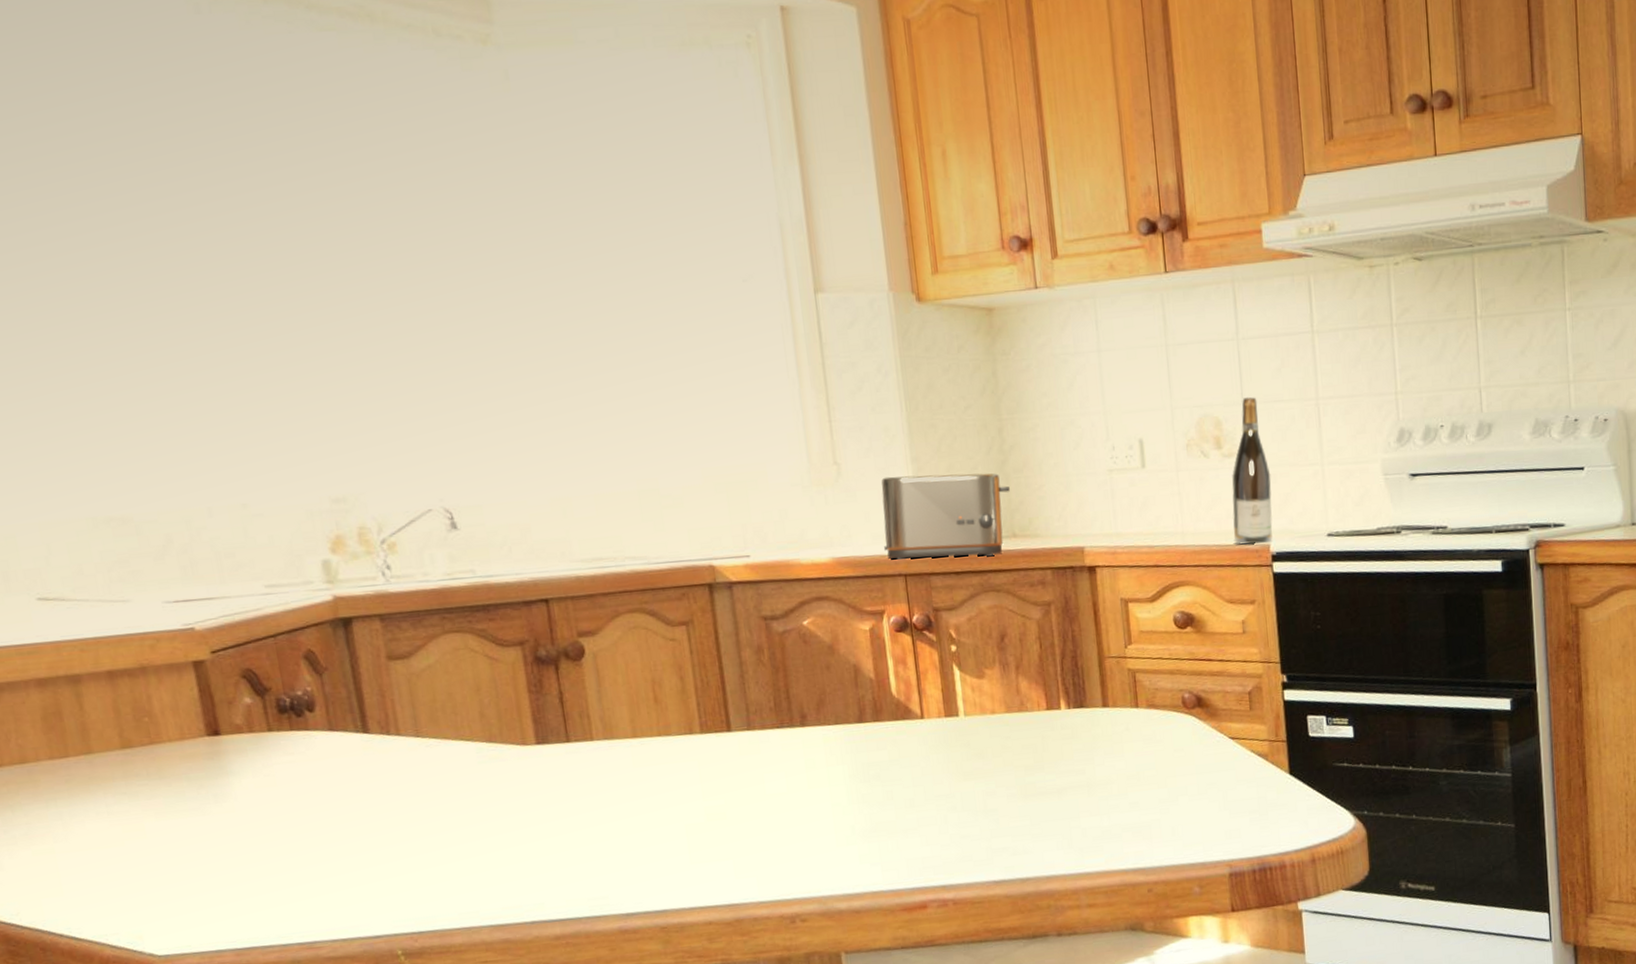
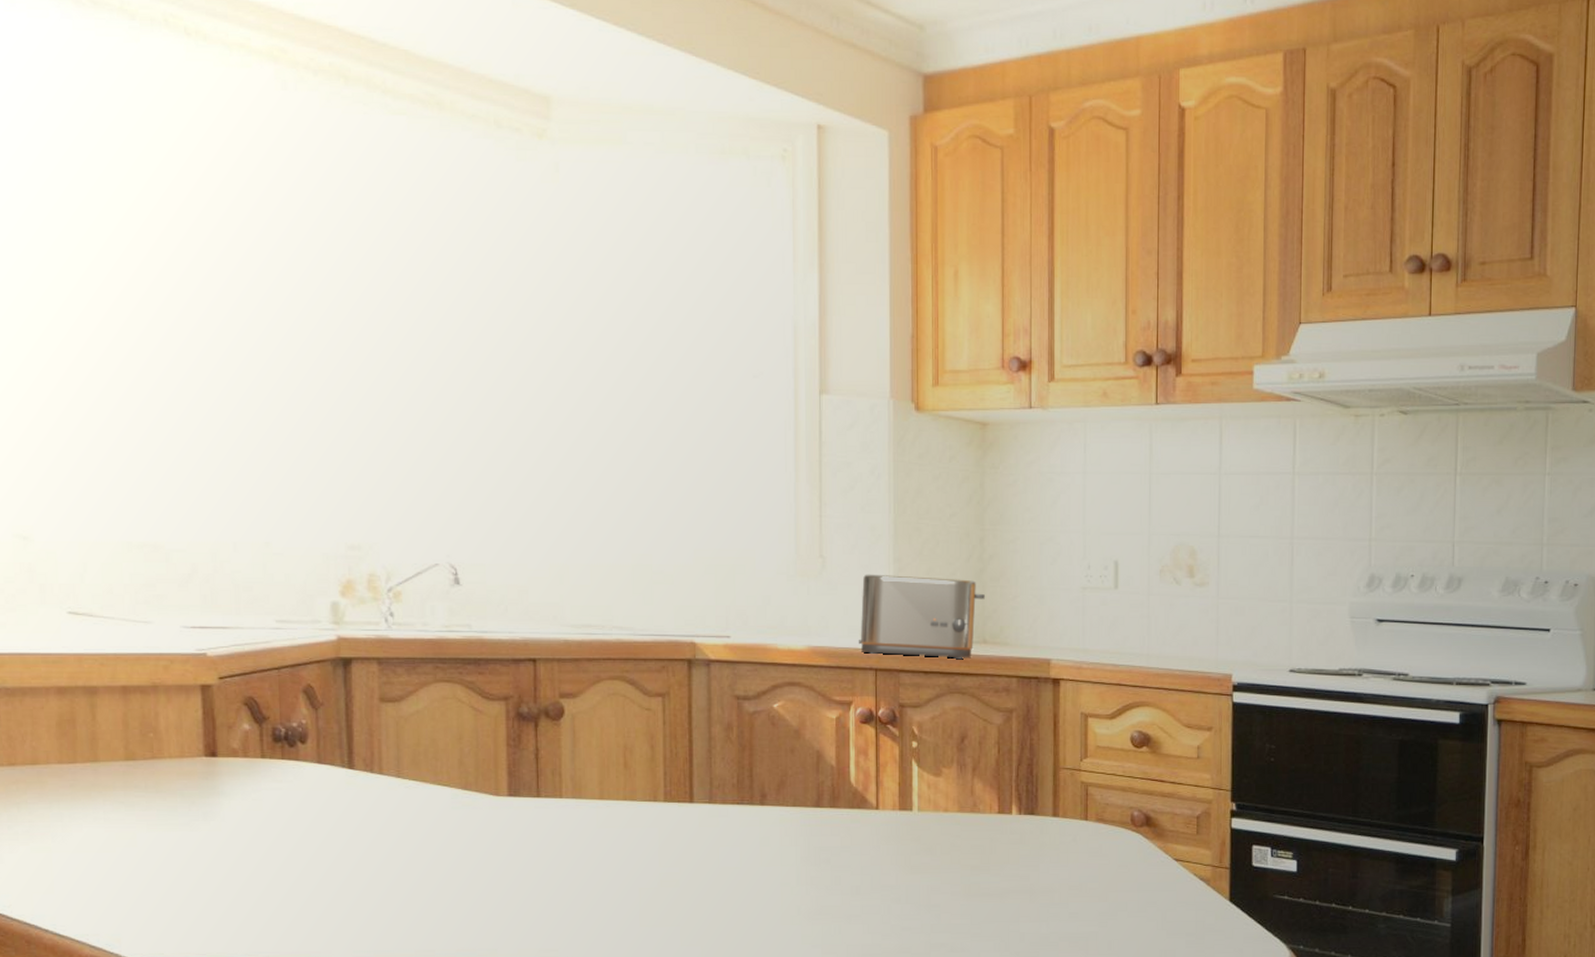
wine bottle: present [1231,397,1273,545] -> none [1197,531,1240,673]

